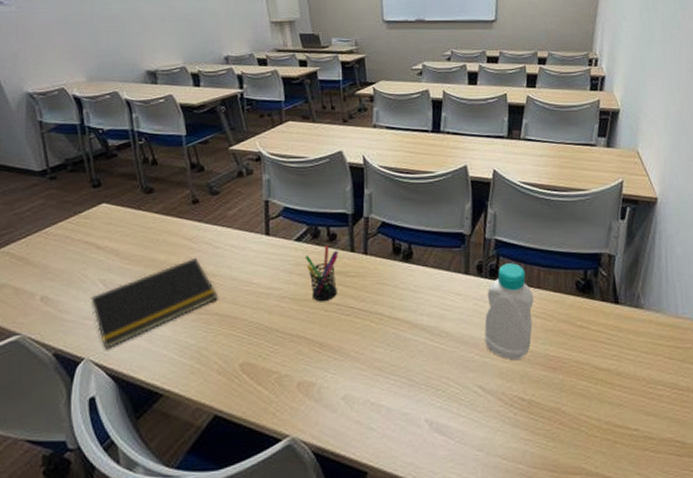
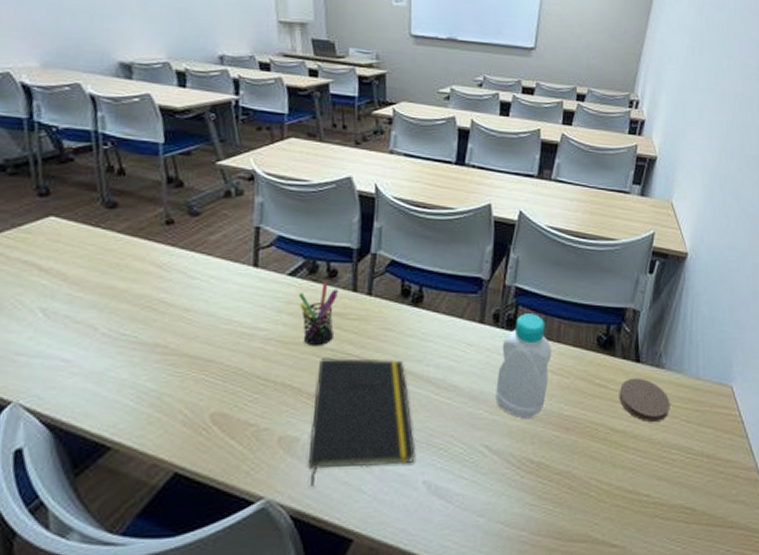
notepad: present [90,257,218,350] -> none [25,287,190,392]
notepad: none [323,310,416,425] -> present [307,358,416,486]
coaster: none [600,318,652,360] -> present [619,377,670,422]

